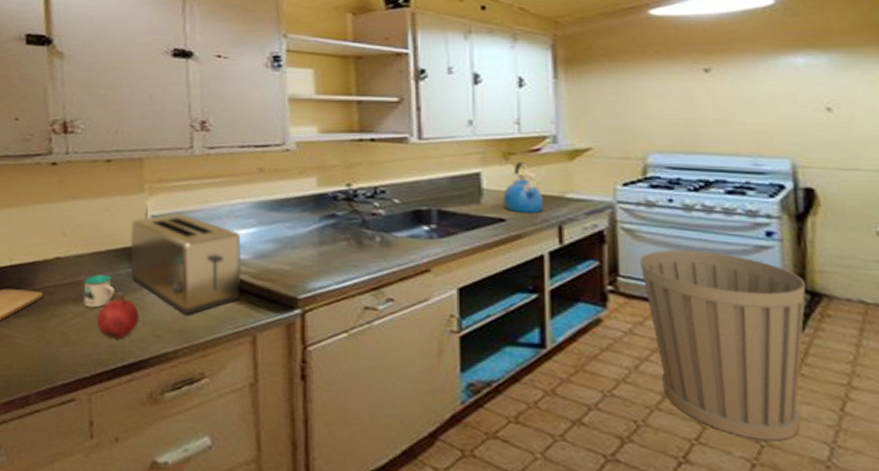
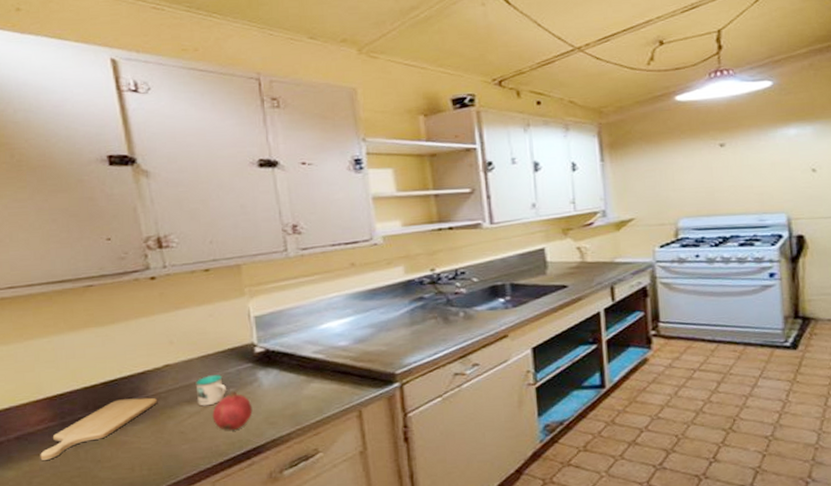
toaster: present [130,213,242,315] -> none [235,311,344,401]
kettle: present [503,162,544,214] -> none [564,236,598,279]
trash can: present [639,250,806,442] -> none [675,294,799,436]

